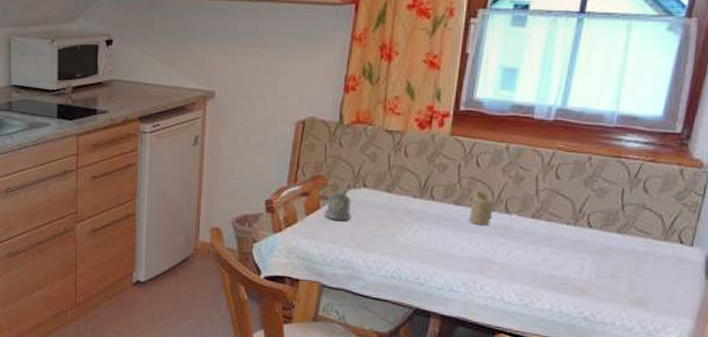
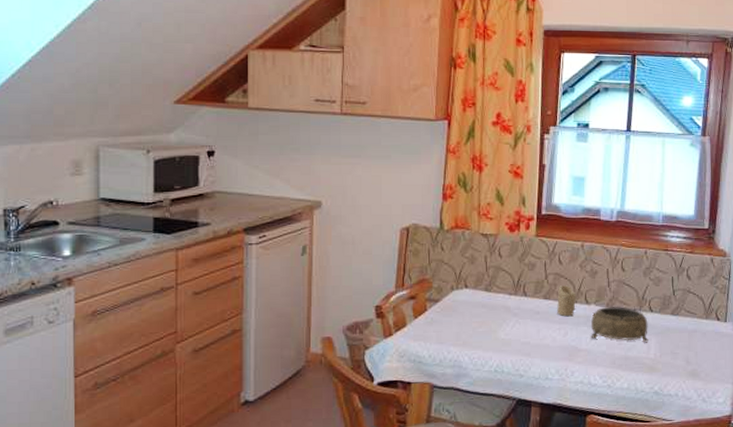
tea glass holder: present [323,188,352,221] -> none [430,290,456,321]
decorative bowl: none [508,217,584,262] -> present [591,306,648,343]

